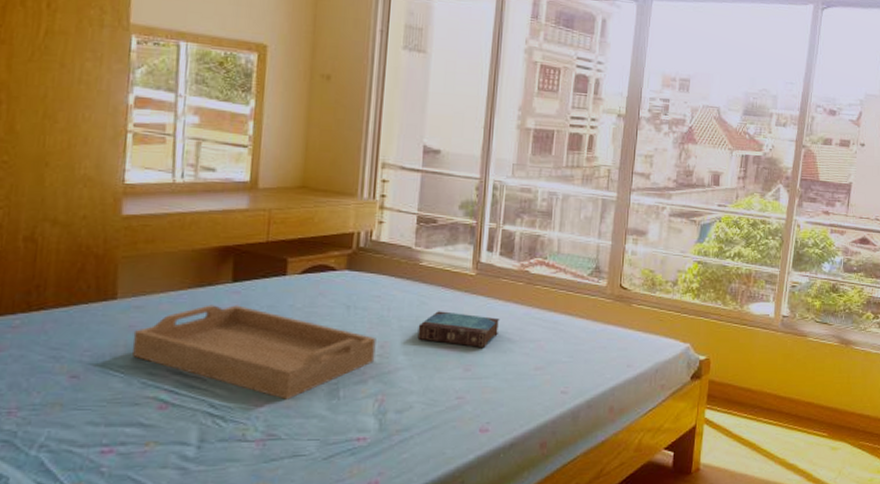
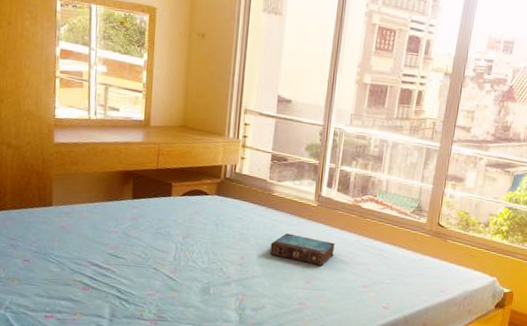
serving tray: present [132,305,376,400] -> none [64,215,238,292]

